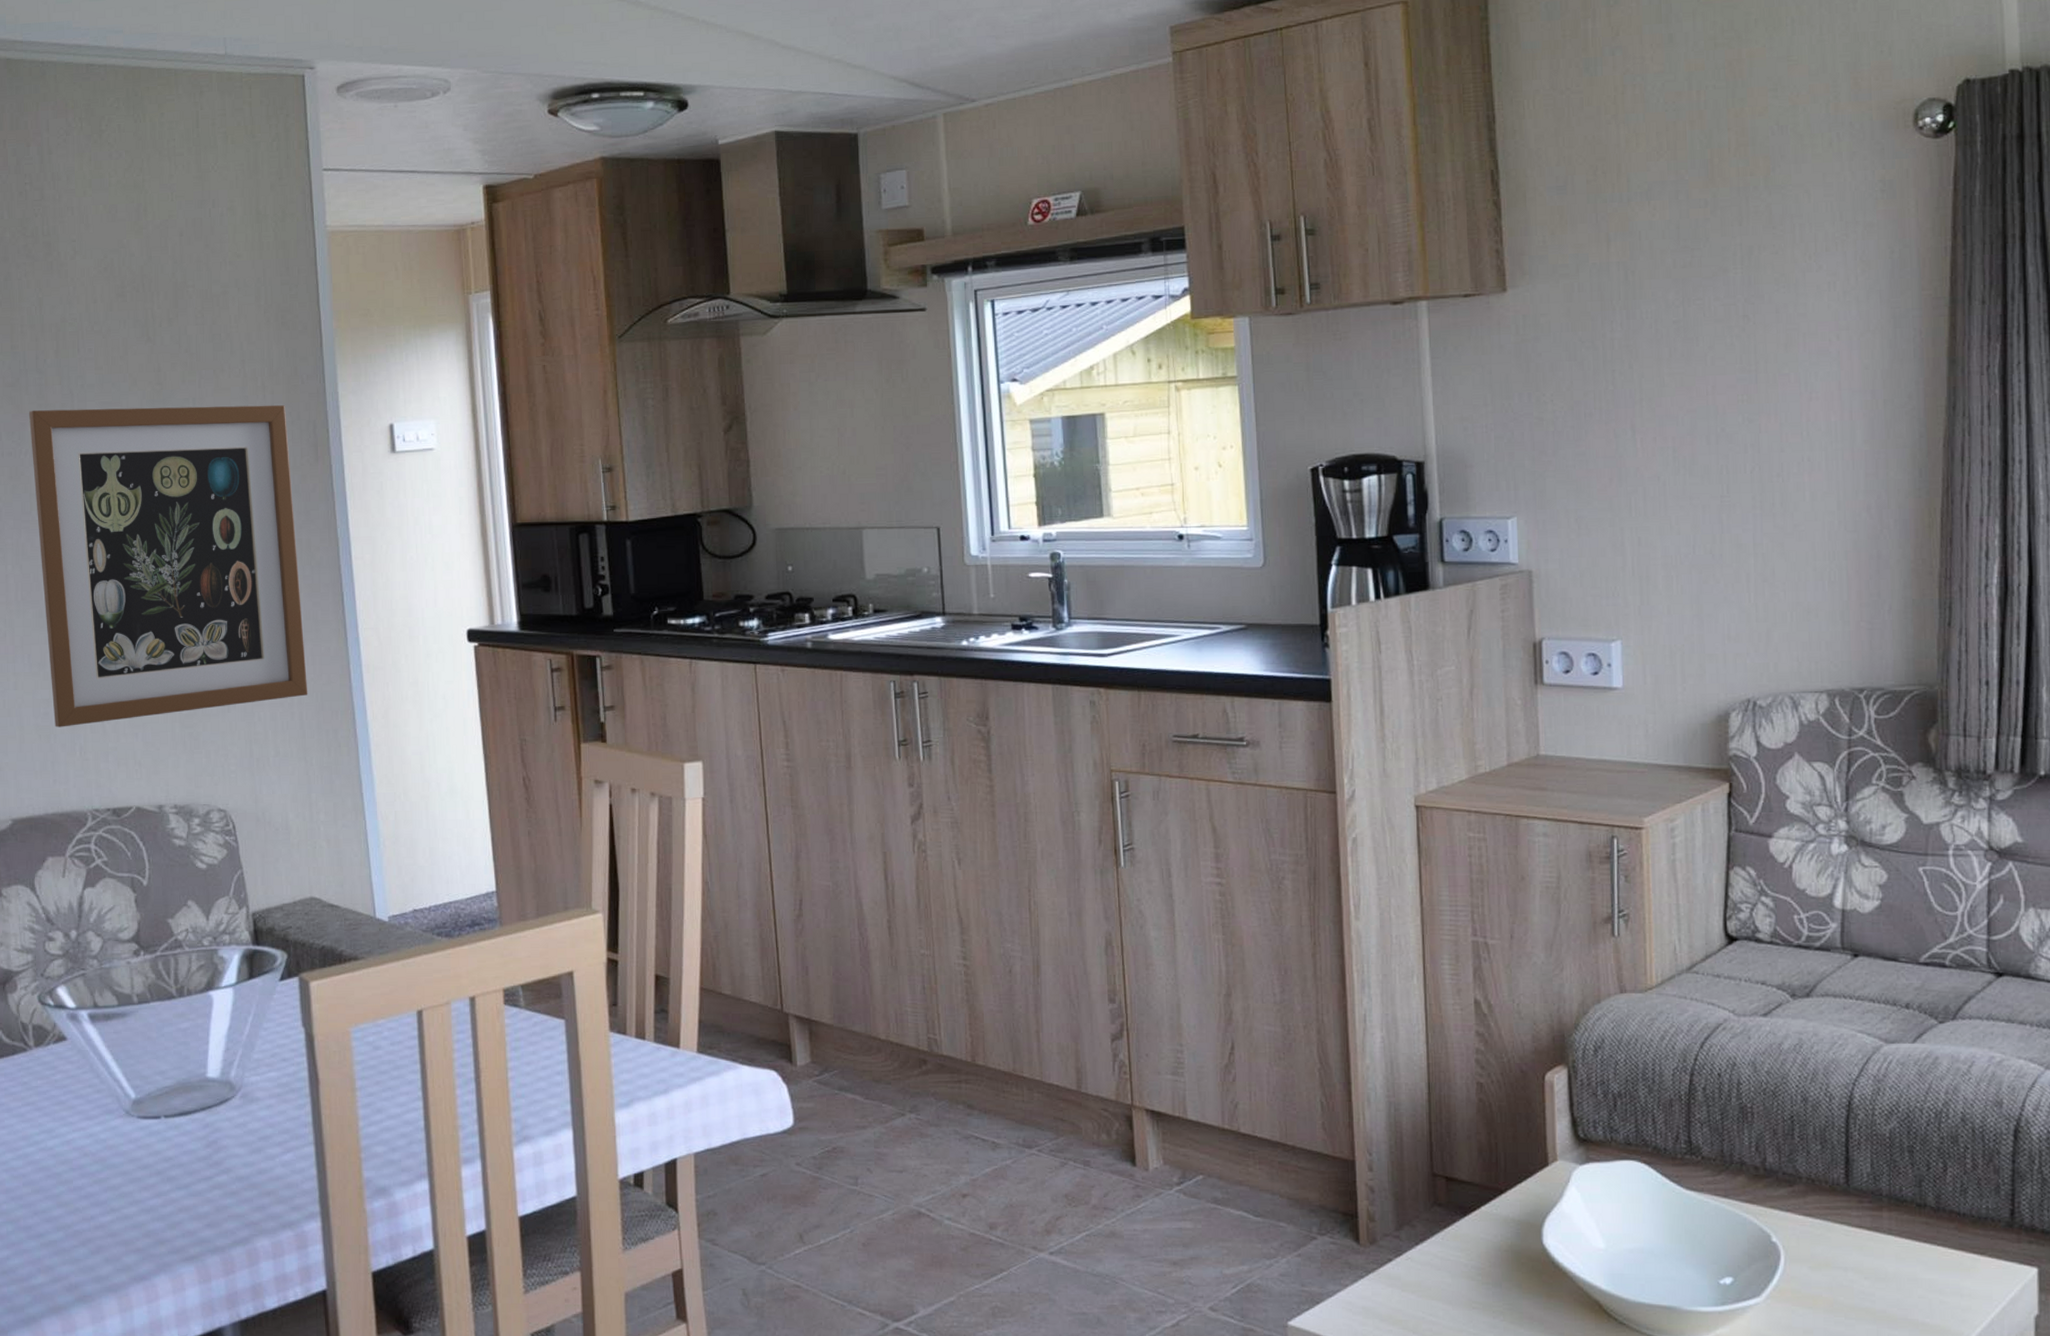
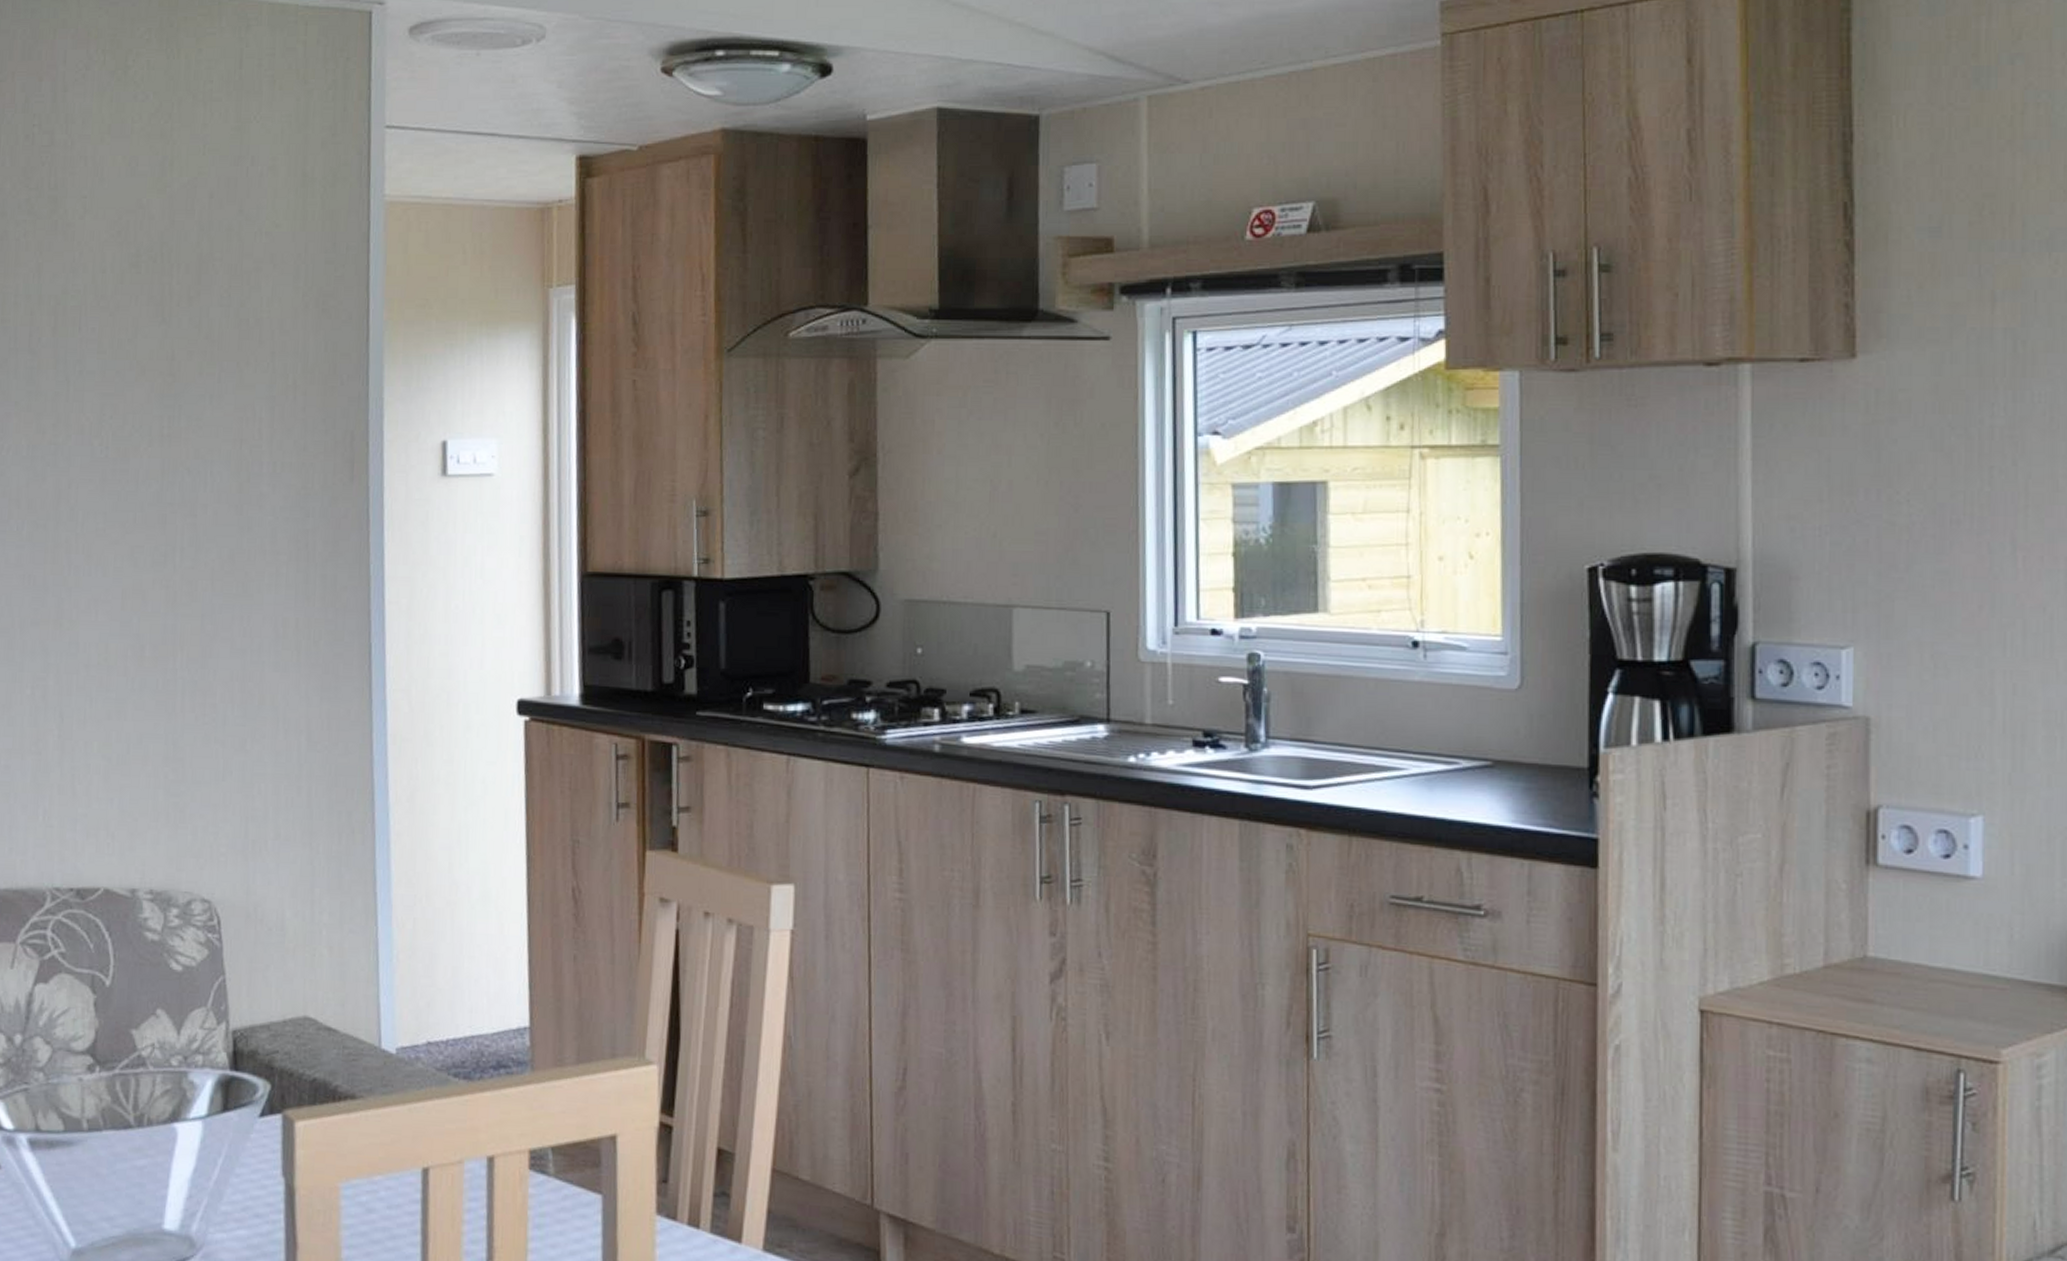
wall art: present [29,405,308,728] -> none [15,397,320,785]

